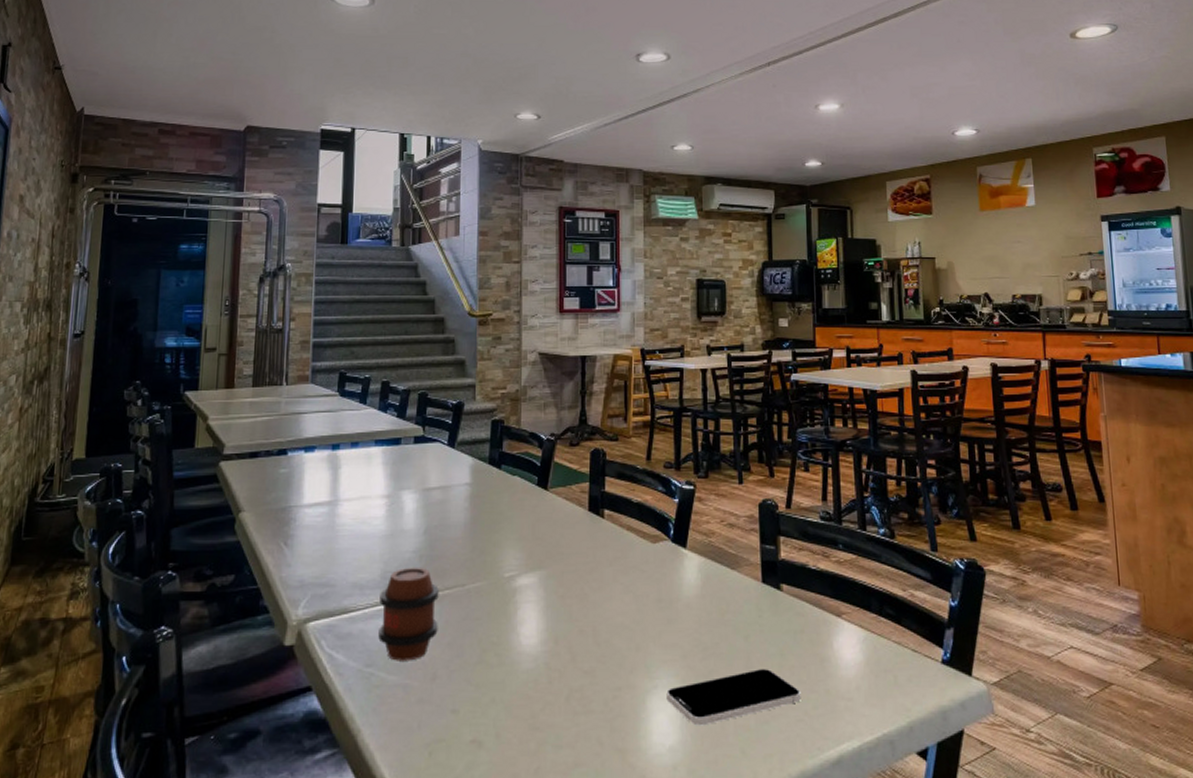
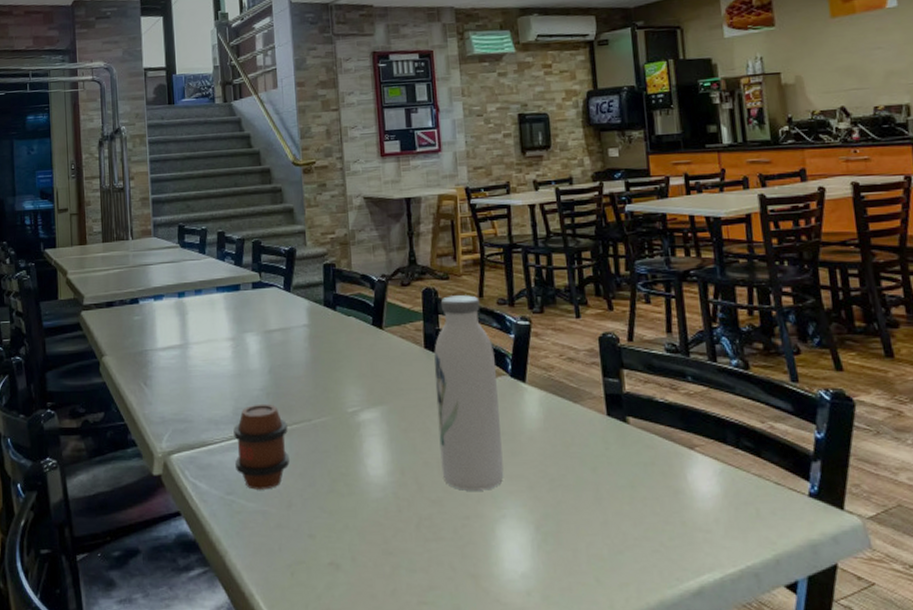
water bottle: none [597,457,659,660] -> present [434,295,504,491]
smartphone: present [666,669,801,726] -> none [515,501,656,554]

